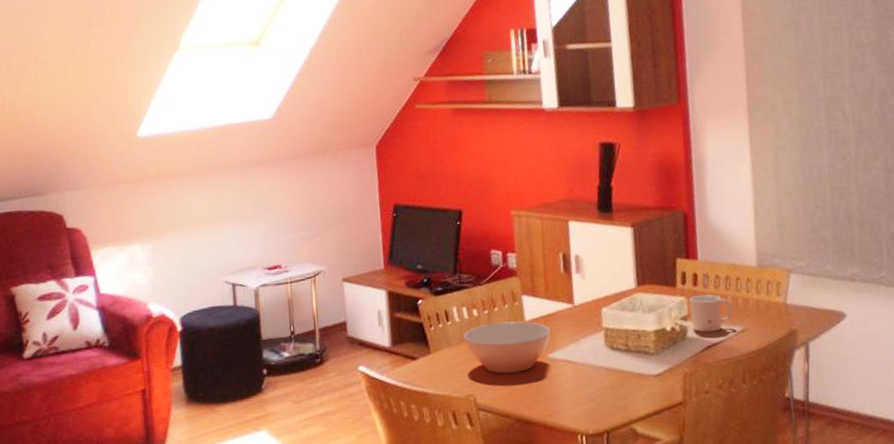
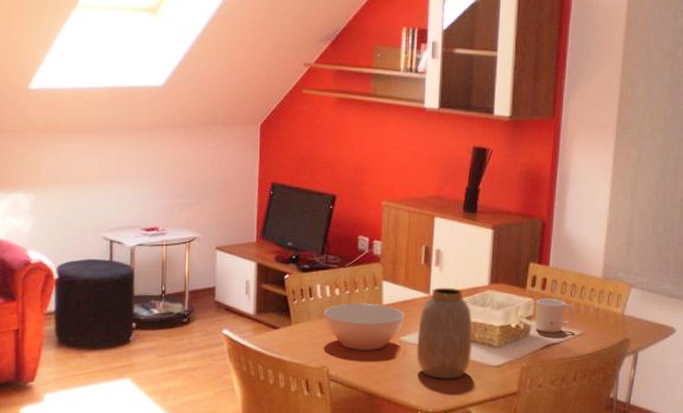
vase: none [566,294,628,396] -> present [417,287,473,379]

